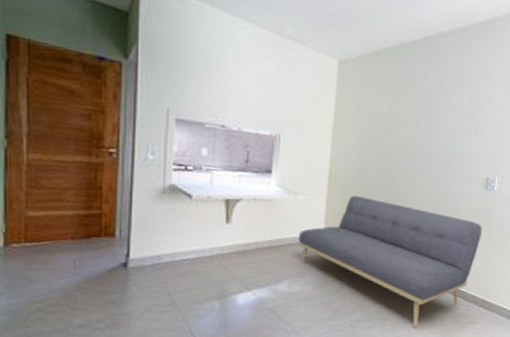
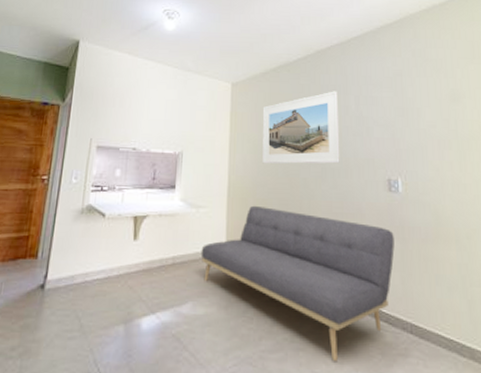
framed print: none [367,82,453,160] -> present [262,91,340,164]

